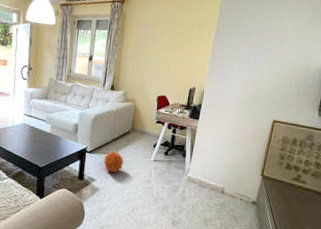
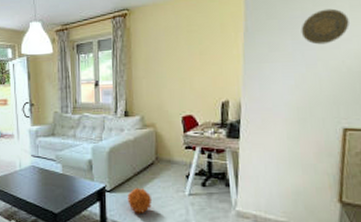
decorative plate: none [256,25,291,54] -> present [301,8,349,45]

